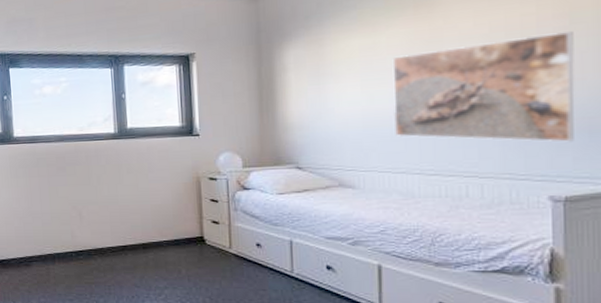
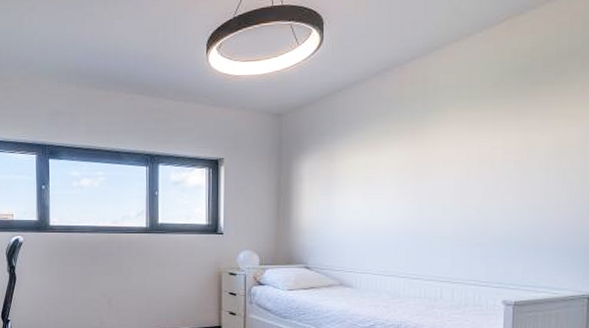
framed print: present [392,31,575,142] -> none [387,165,529,256]

